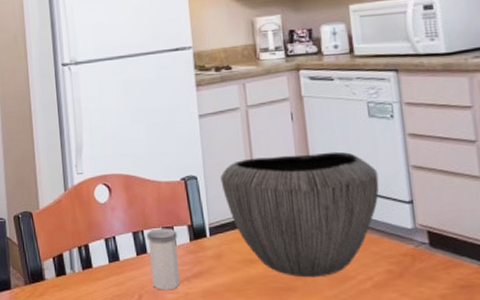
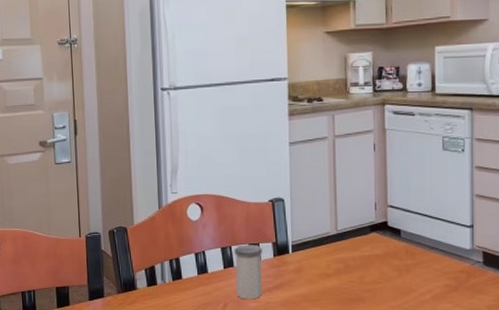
bowl: present [220,151,379,278] -> none [305,180,446,290]

